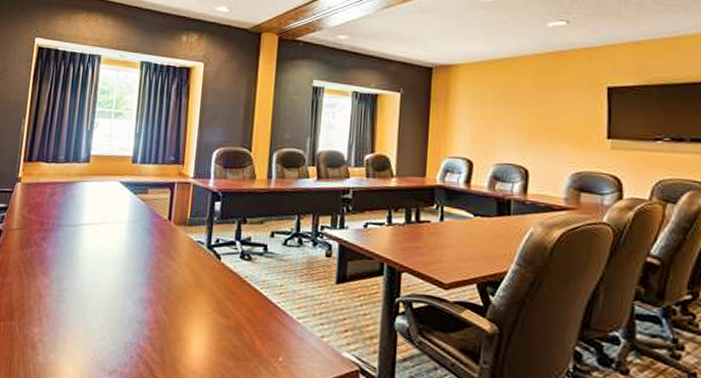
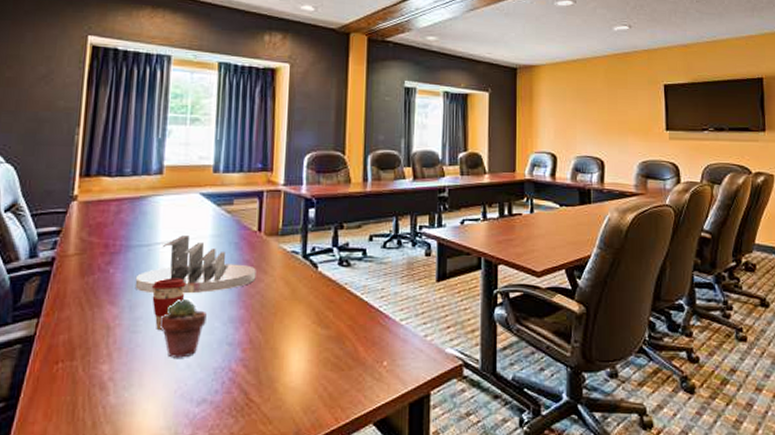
desk organizer: none [63,219,165,273] -> present [135,235,256,294]
coffee cup: none [76,256,105,303] -> present [151,278,186,331]
potted succulent: none [81,276,121,330] -> present [159,298,207,358]

